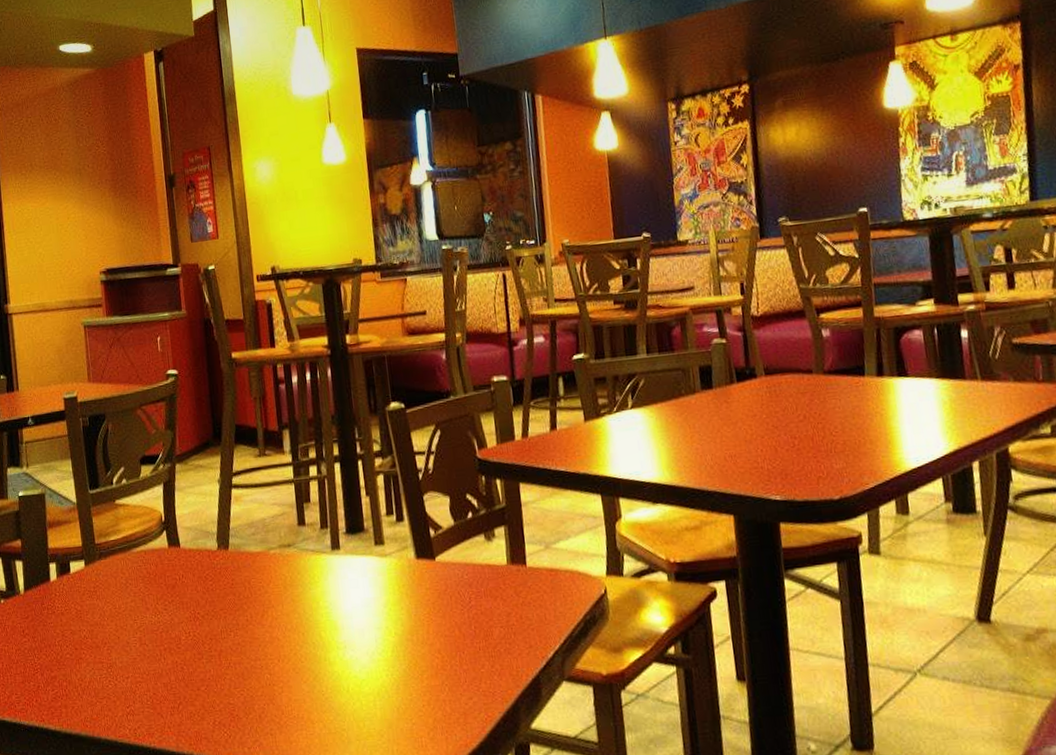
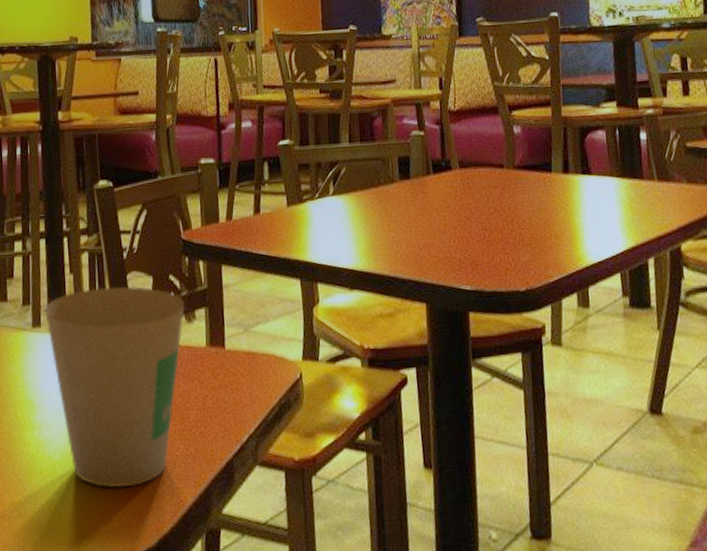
paper cup: none [343,506,484,705] -> present [45,286,185,488]

